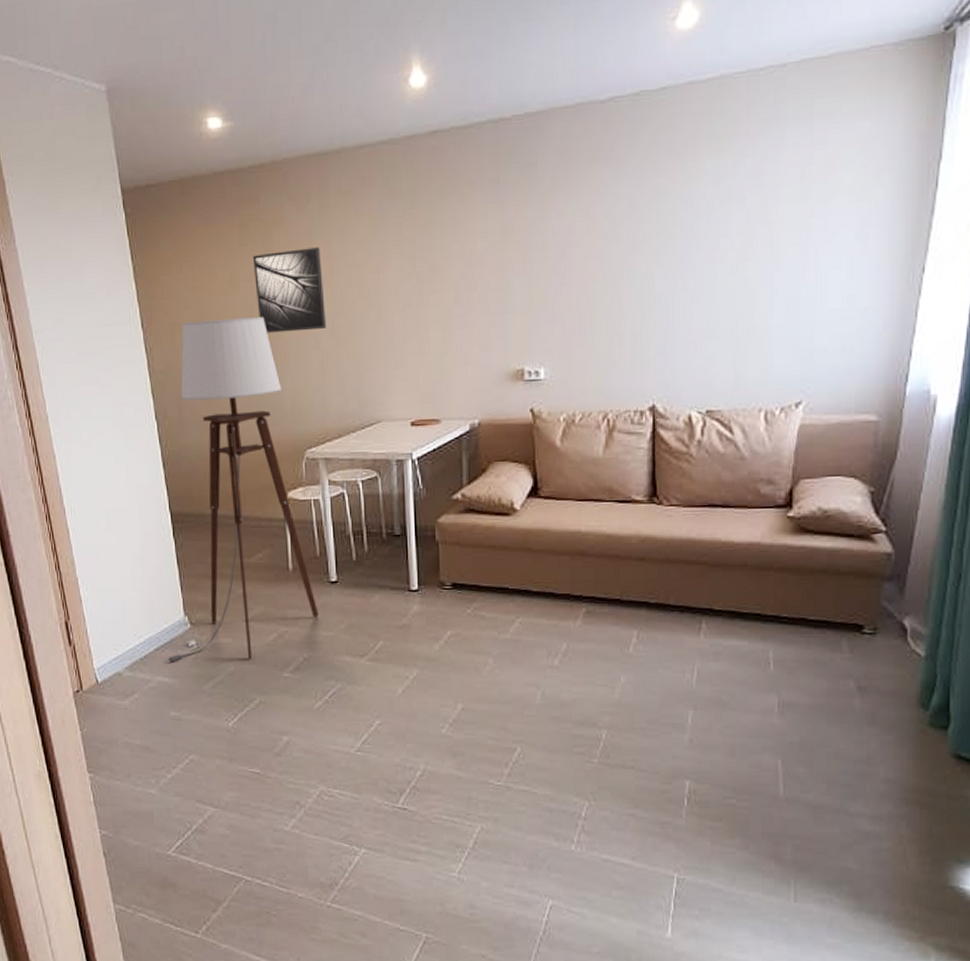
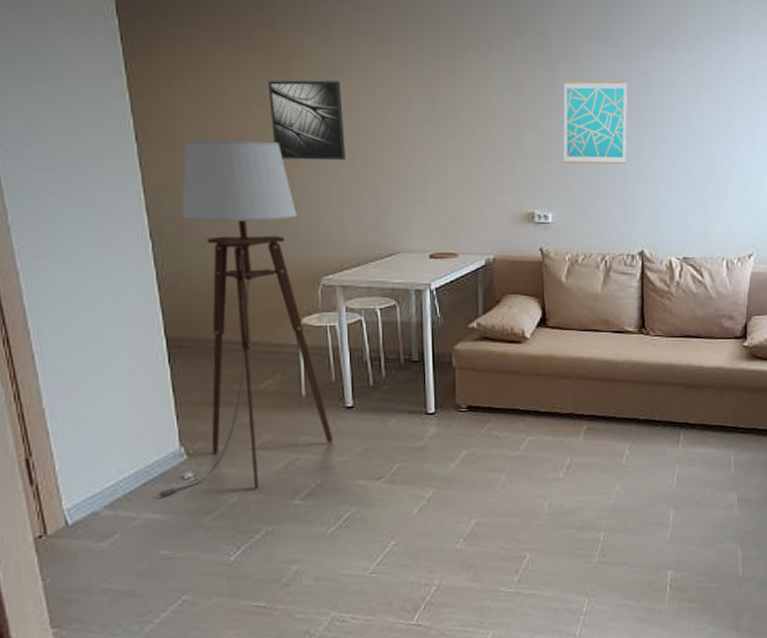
wall art: none [557,204,635,310] -> present [563,80,627,165]

